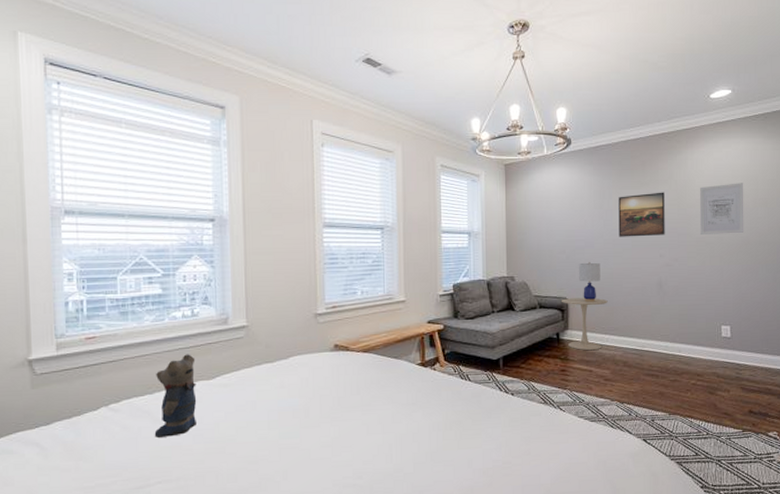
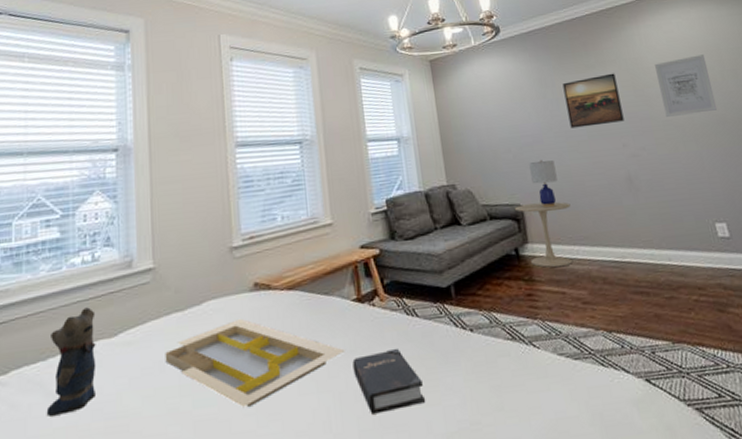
serving tray: none [256,372,408,440] -> present [165,318,345,407]
hardback book: none [413,403,469,452] -> present [352,347,425,414]

